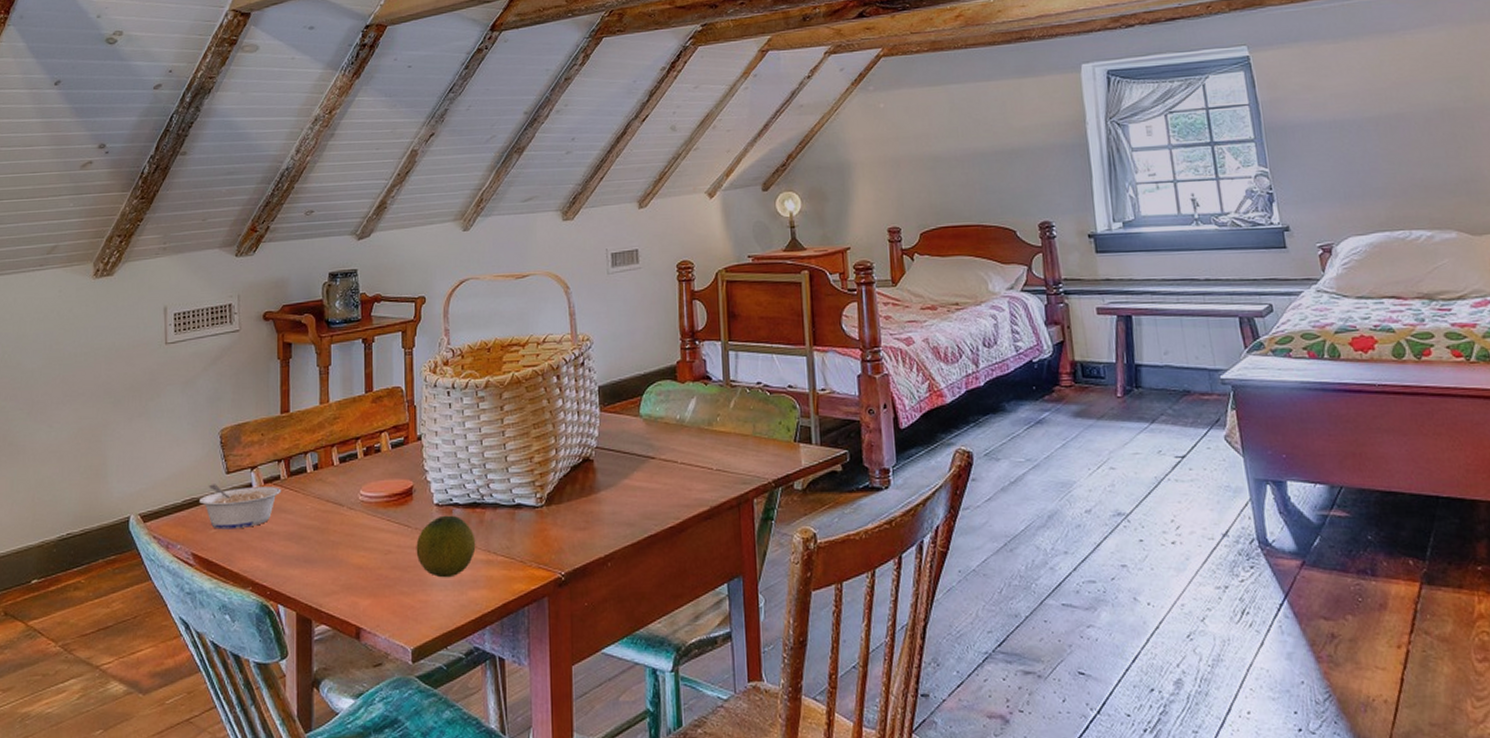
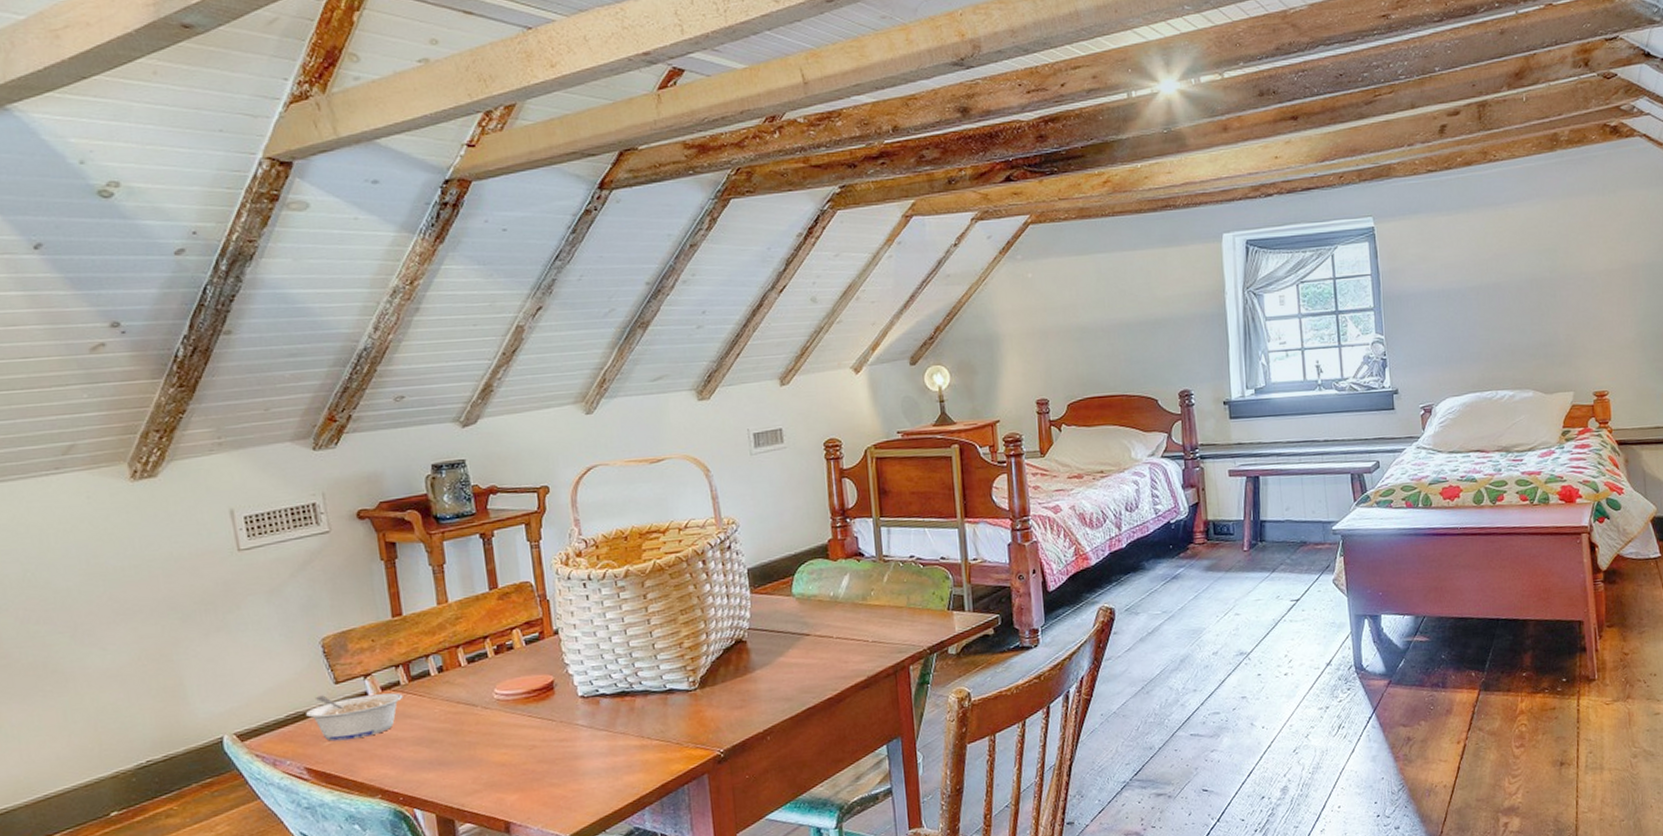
fruit: present [416,515,476,578] -> none [562,705,628,767]

